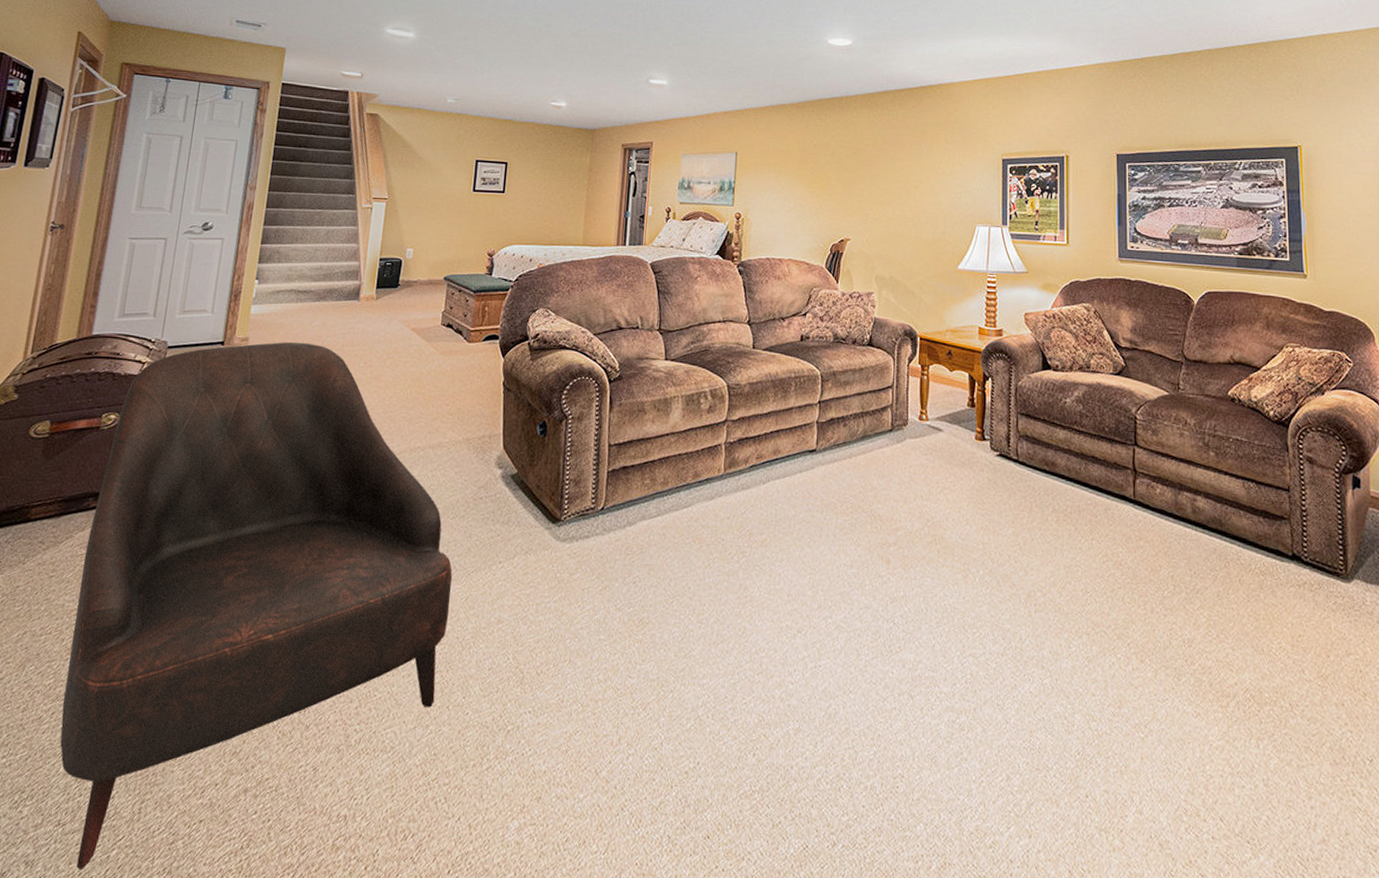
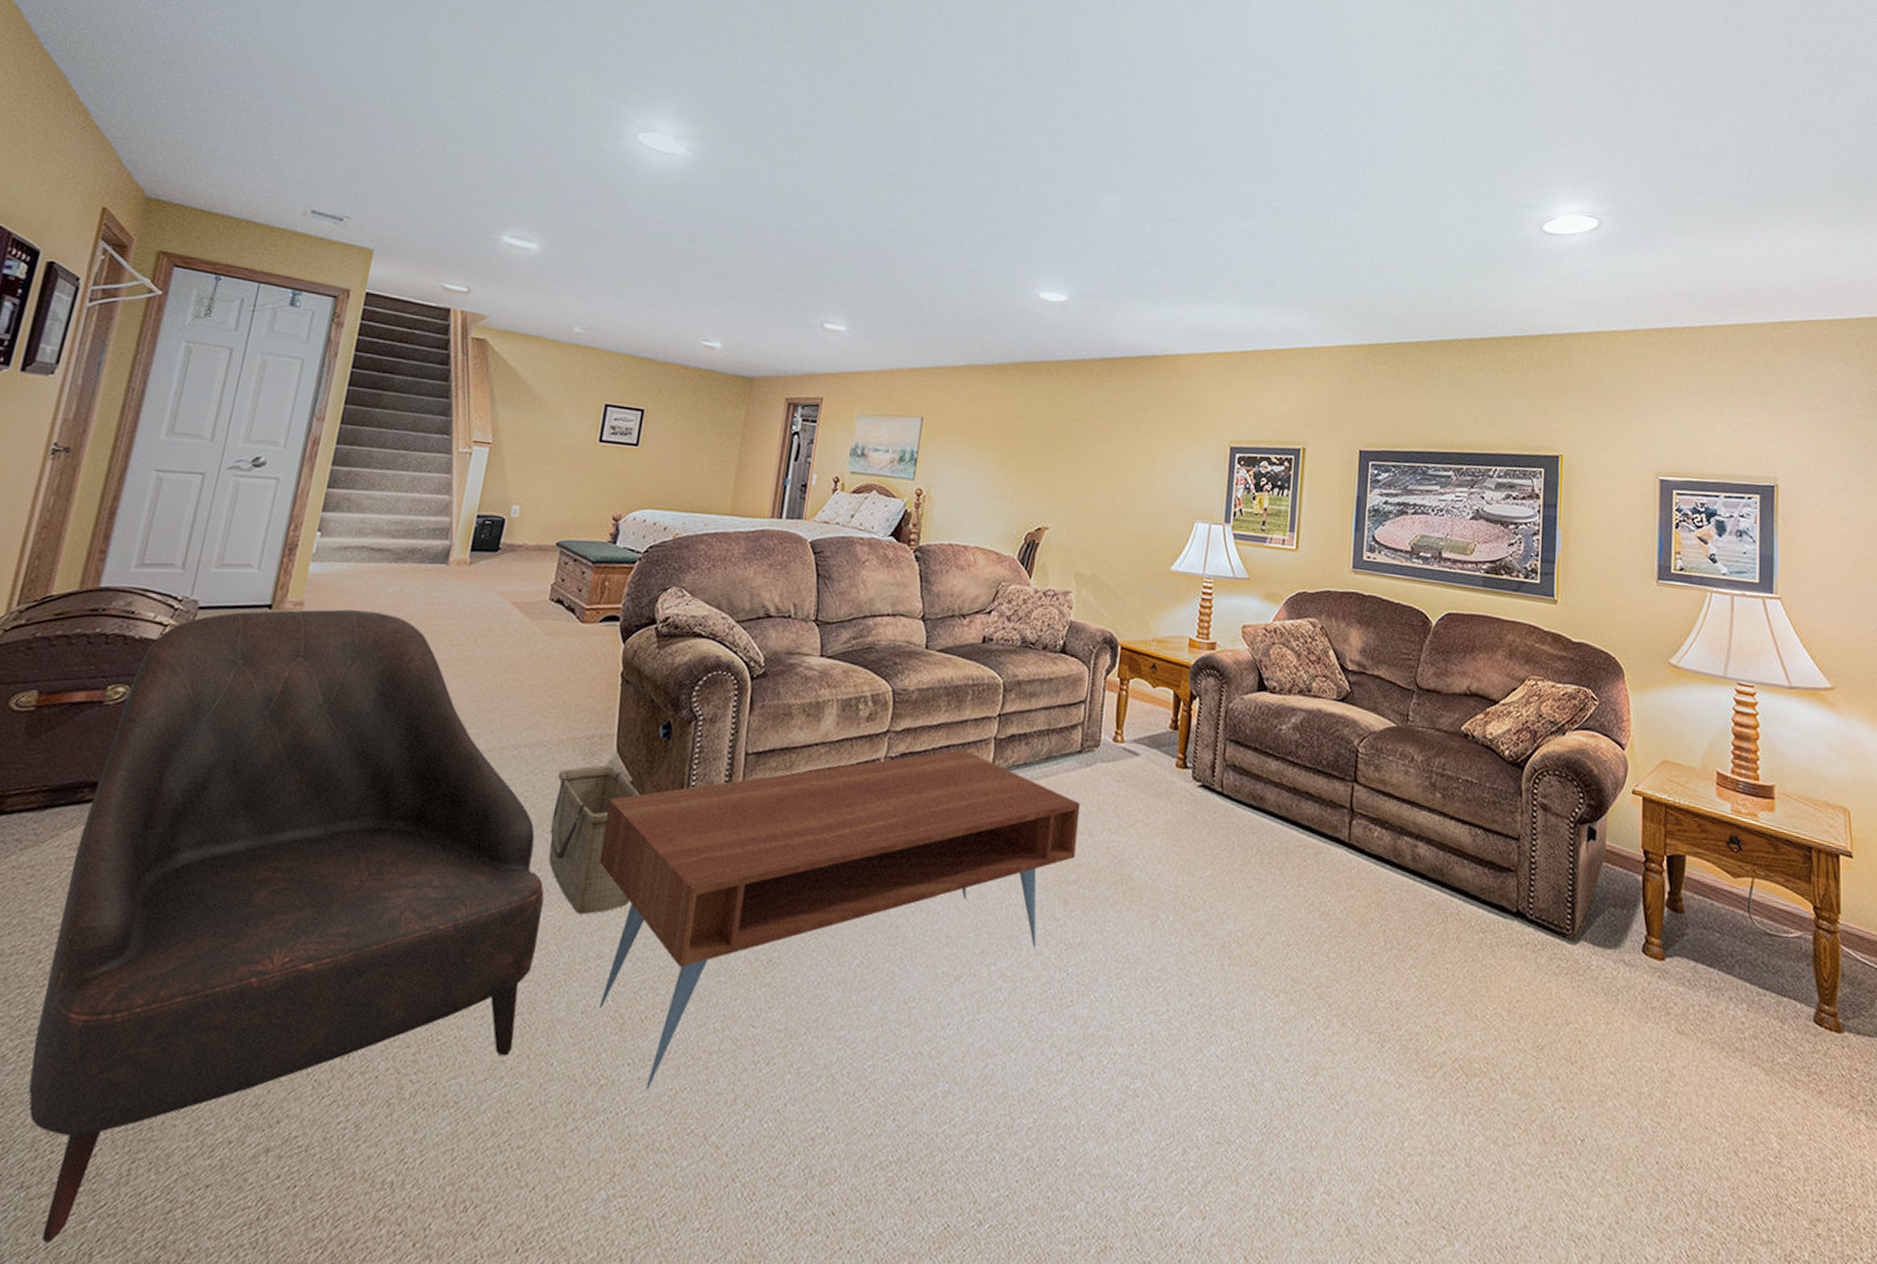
basket: none [454,460,524,587] -> present [548,765,640,915]
coffee table: none [495,433,895,734] -> present [599,749,1081,1090]

